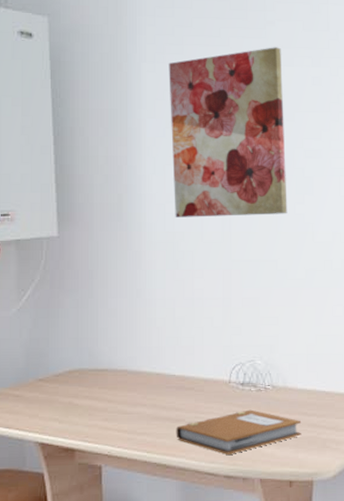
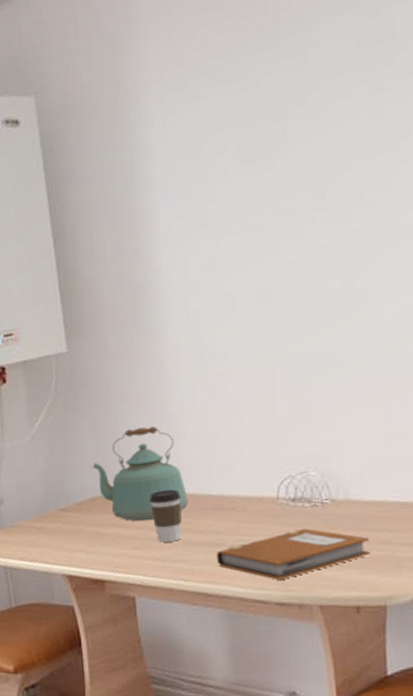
kettle: none [71,309,155,395] -> present [92,425,189,522]
coffee cup: none [120,368,149,416] -> present [148,489,182,543]
wall art: present [168,47,288,218] -> none [182,76,344,314]

